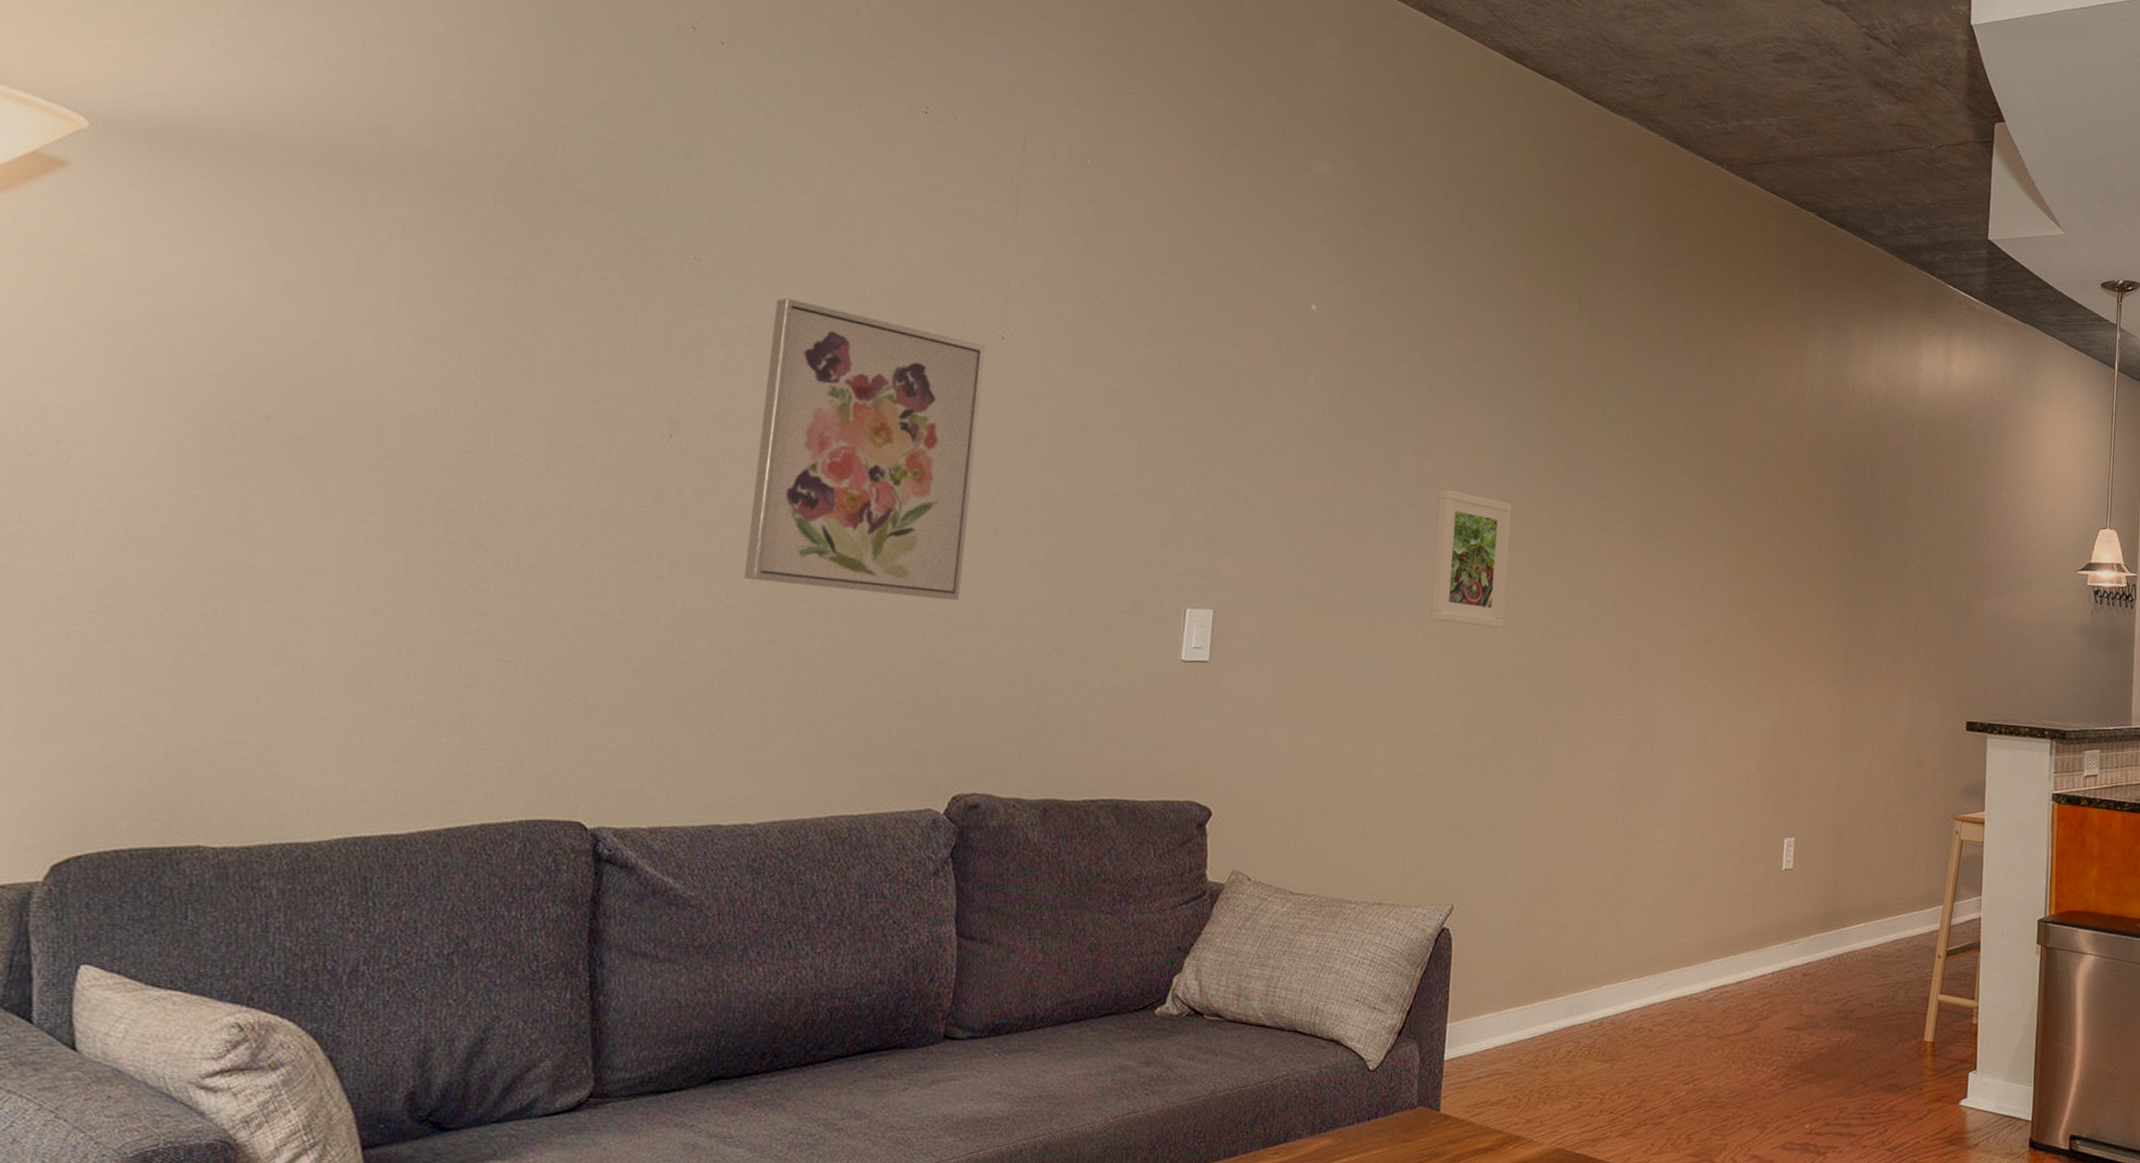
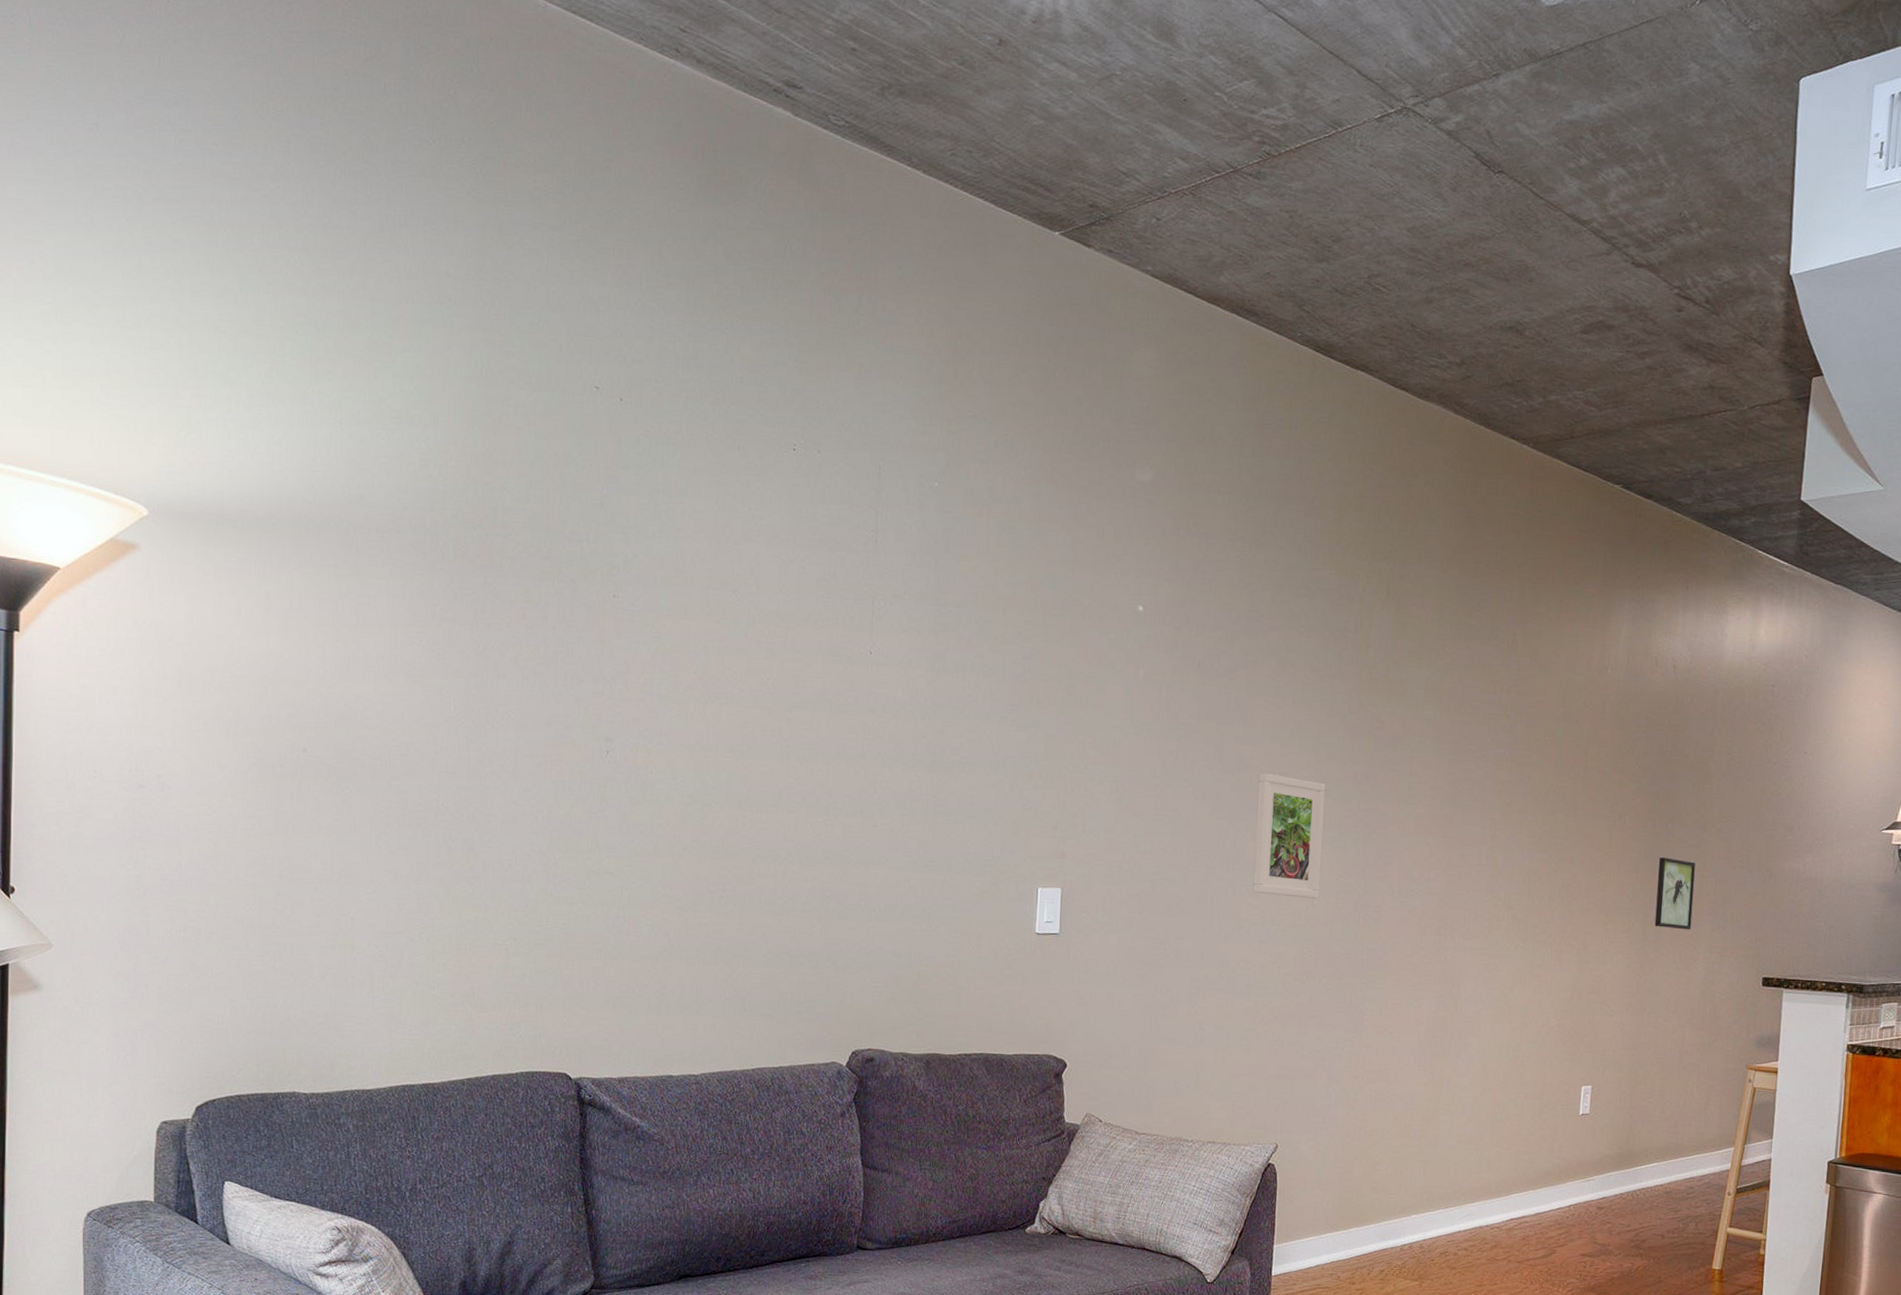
wall art: present [744,297,985,601] -> none [675,626,857,886]
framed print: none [1856,592,1896,670] -> present [1654,857,1696,930]

